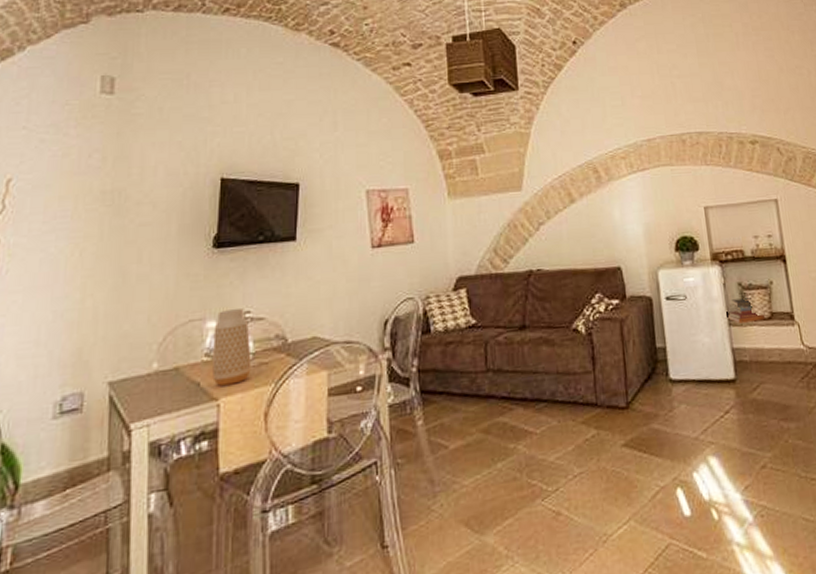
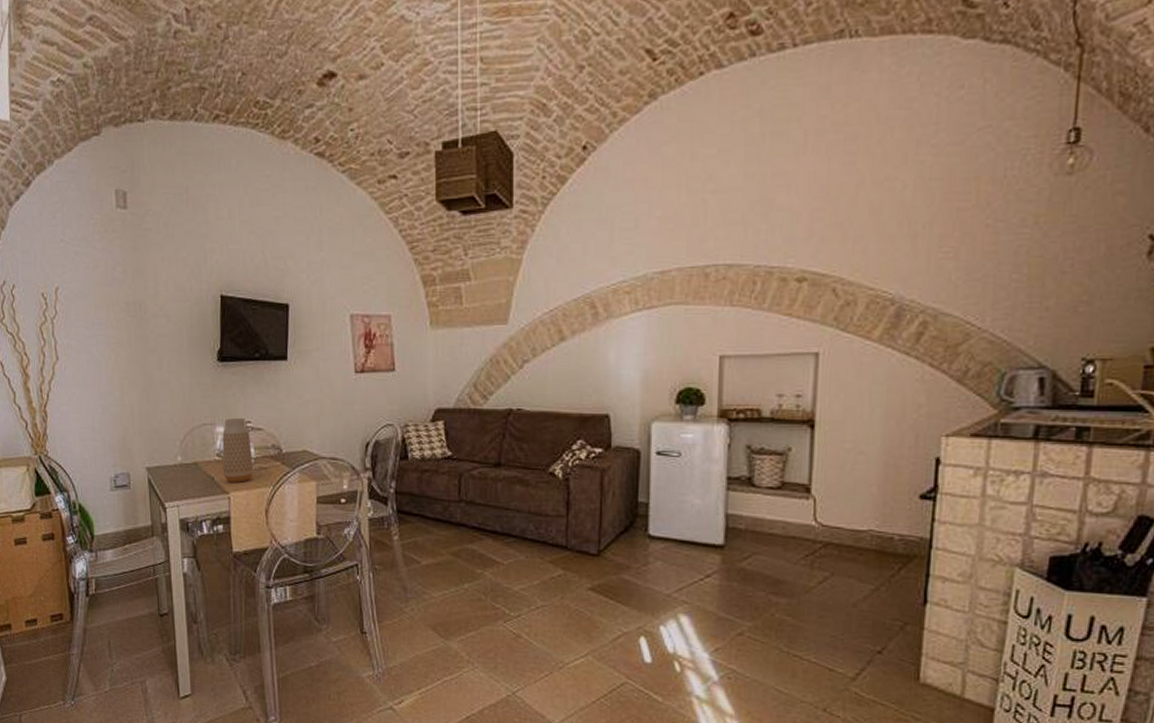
books: present [728,298,766,324] -> none [728,463,774,490]

